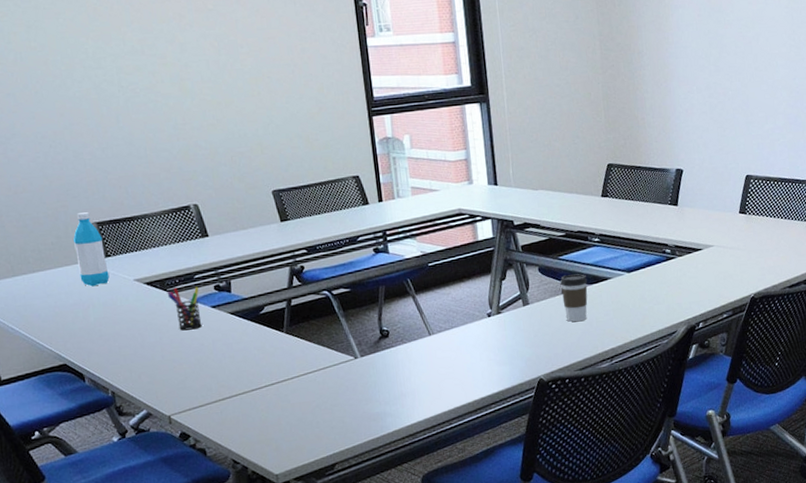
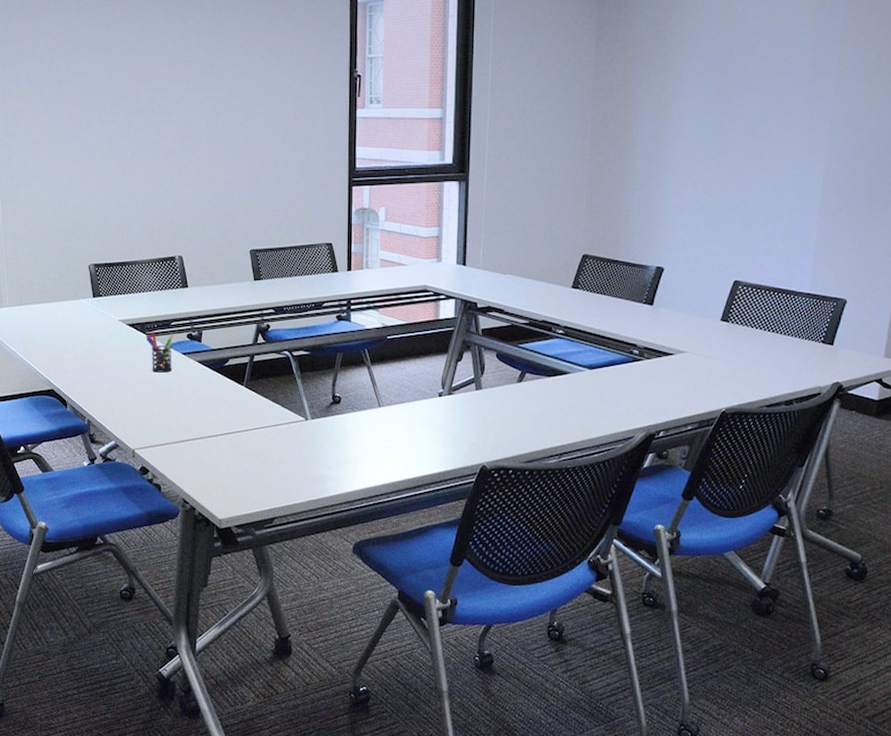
water bottle: present [72,212,110,287] -> none [72,254,99,322]
coffee cup: present [560,274,588,322] -> none [516,364,546,413]

